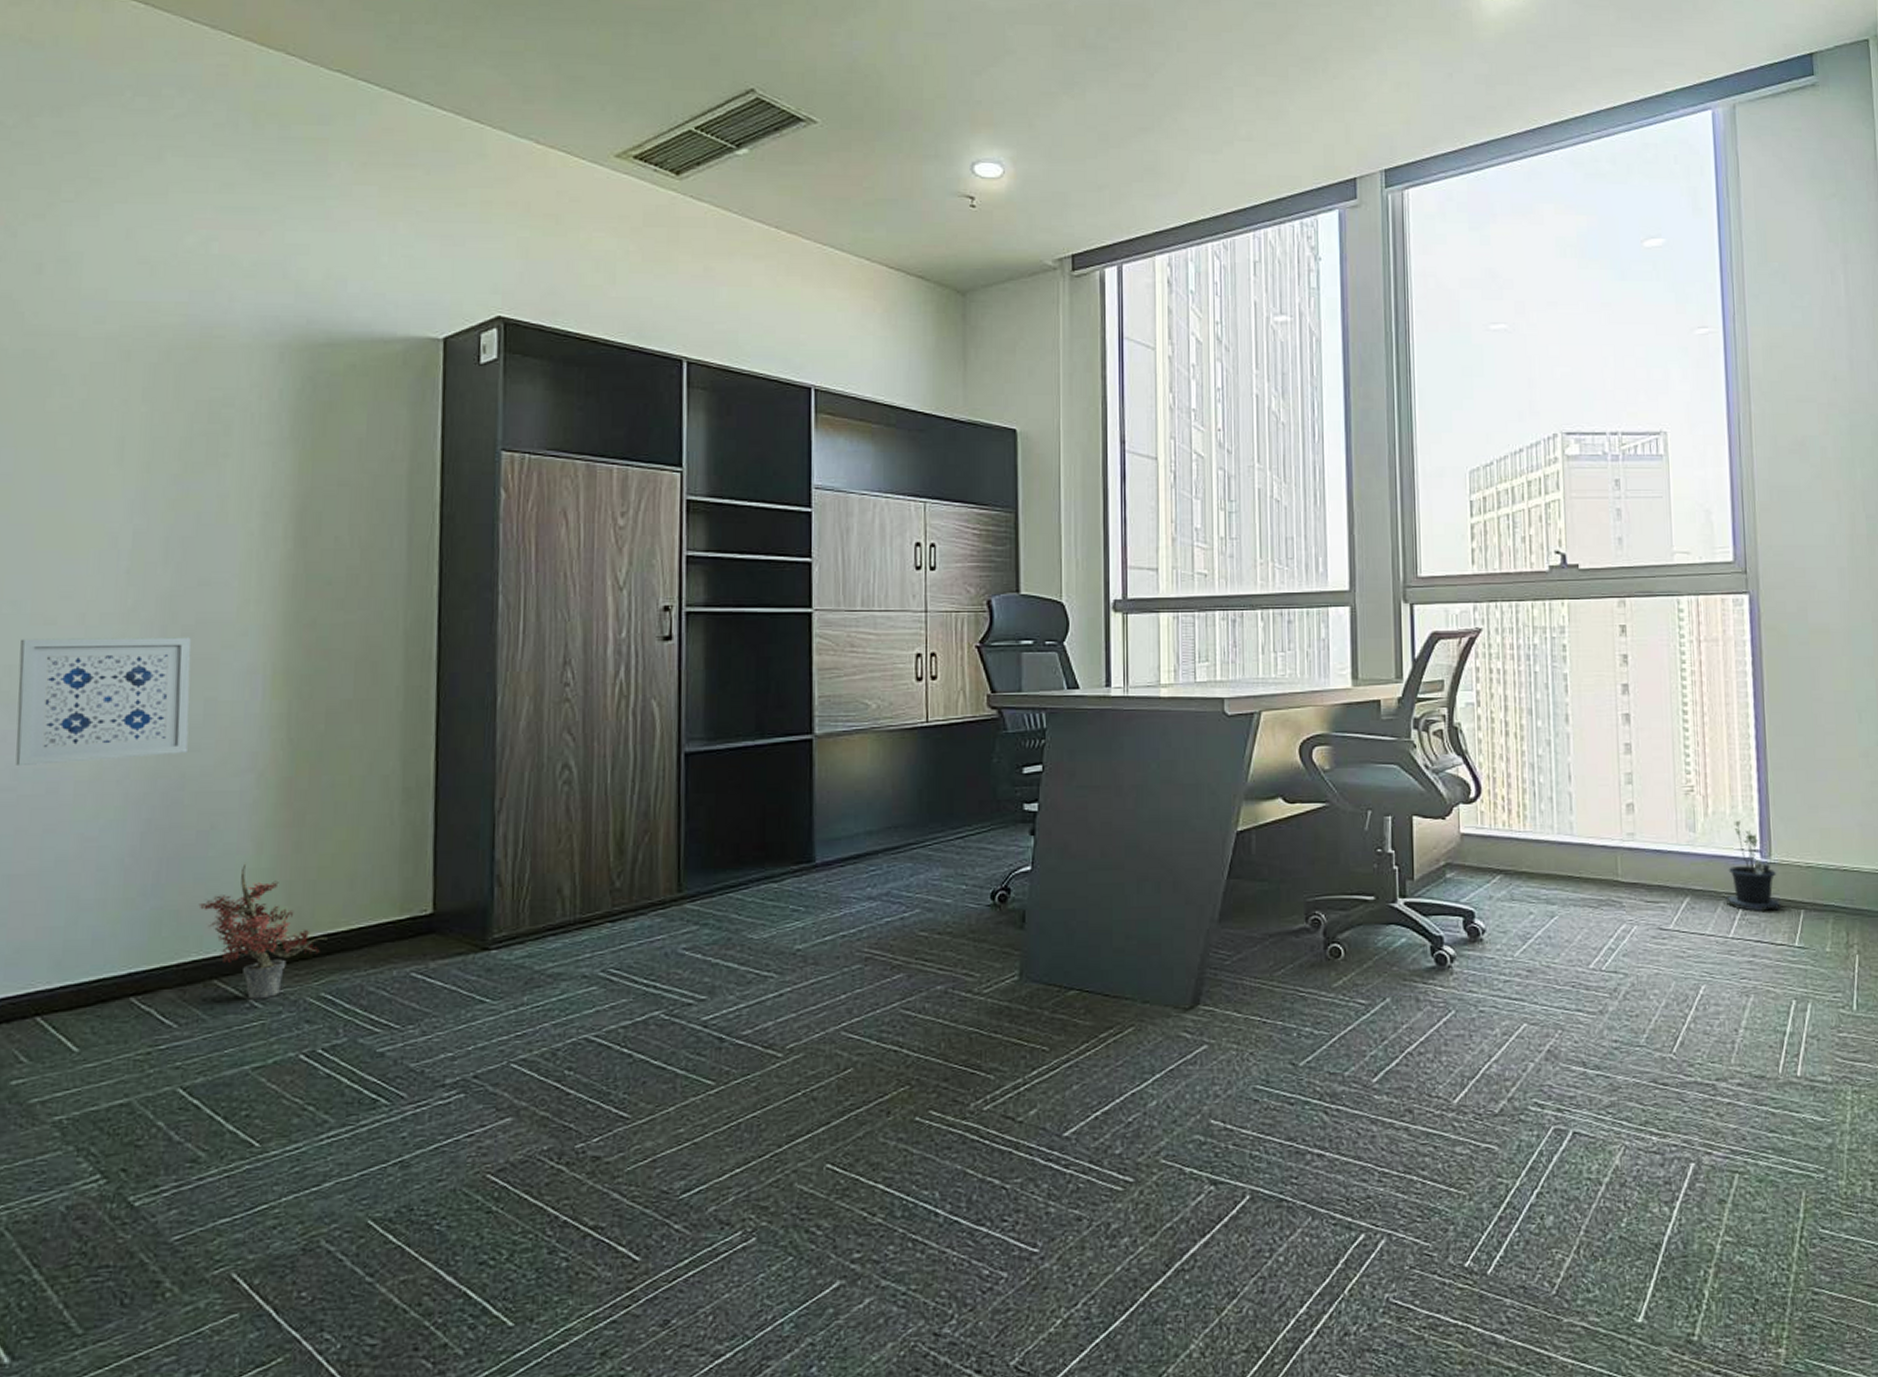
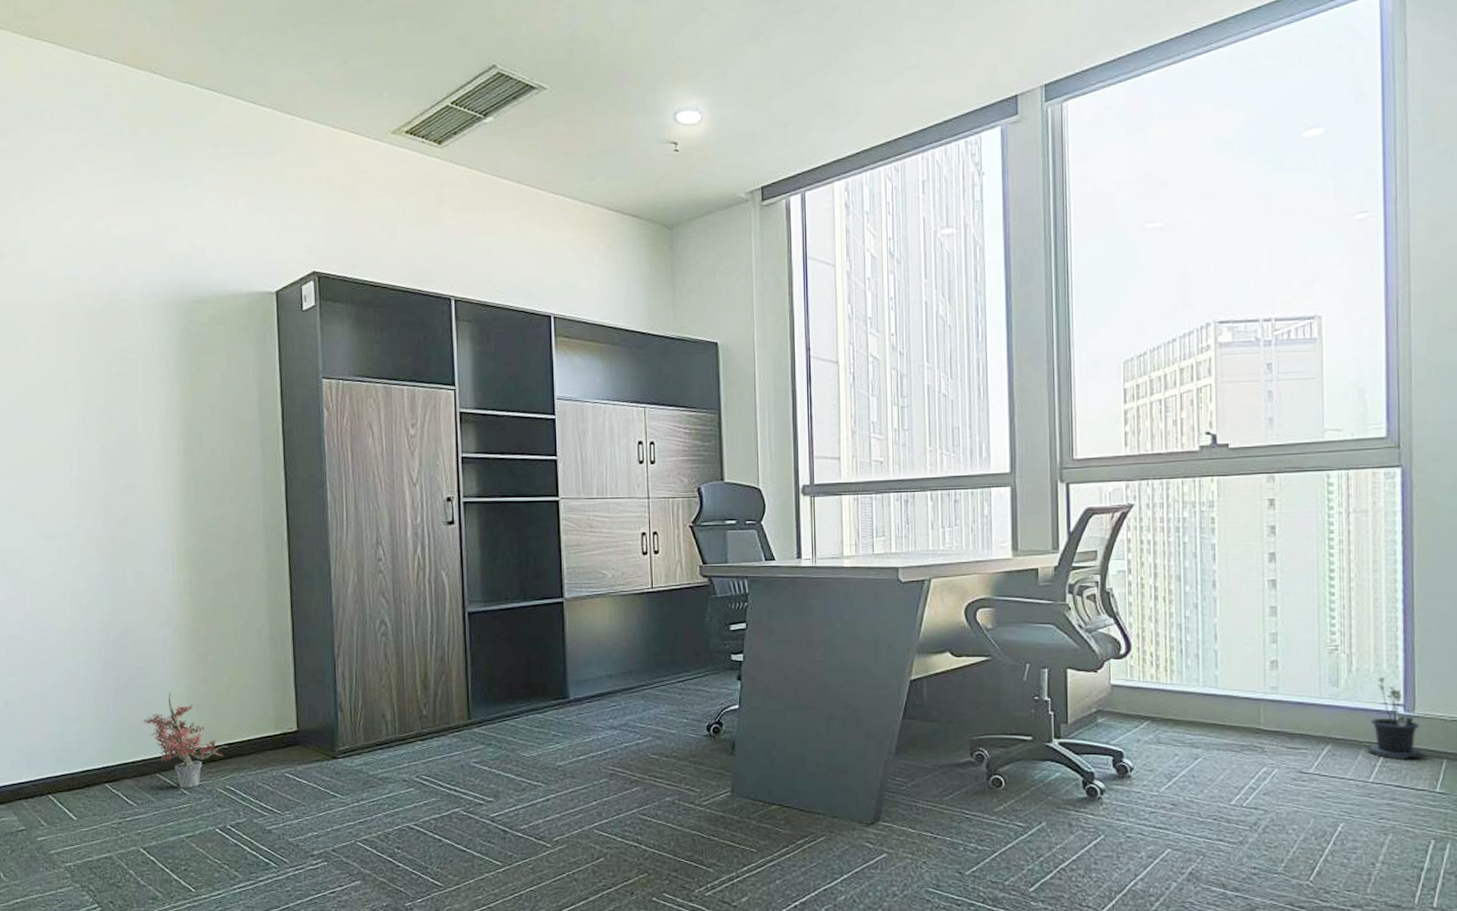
wall art: present [15,637,192,767] -> none [16,527,127,621]

